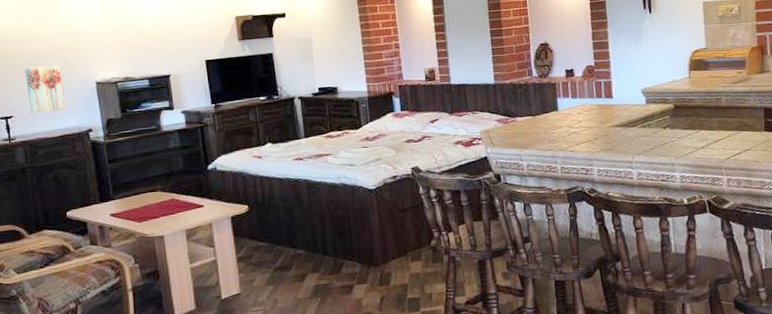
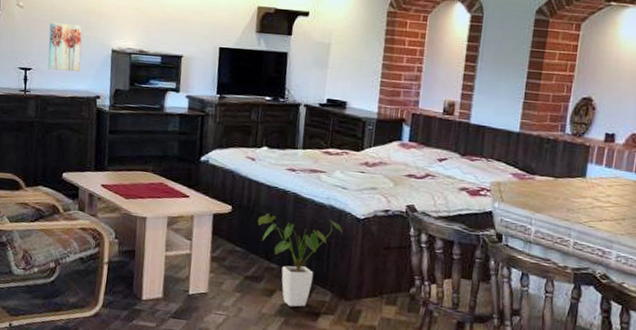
house plant: none [275,196,359,286] -> present [257,212,343,307]

